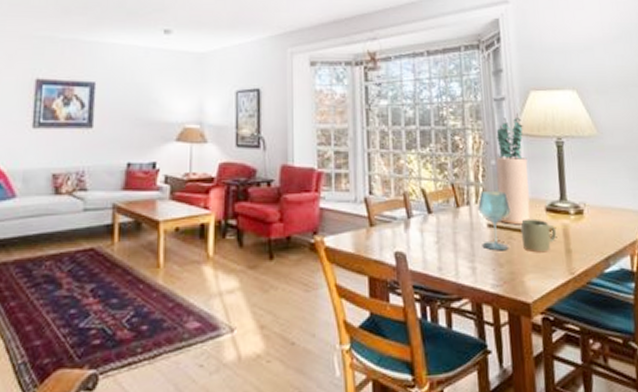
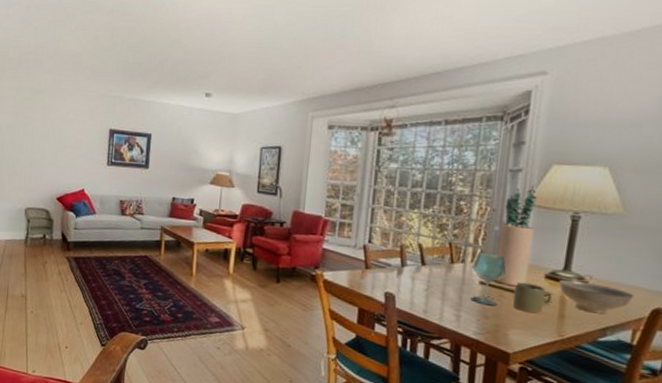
decorative bowl: none [558,210,624,243] -> present [558,279,635,315]

